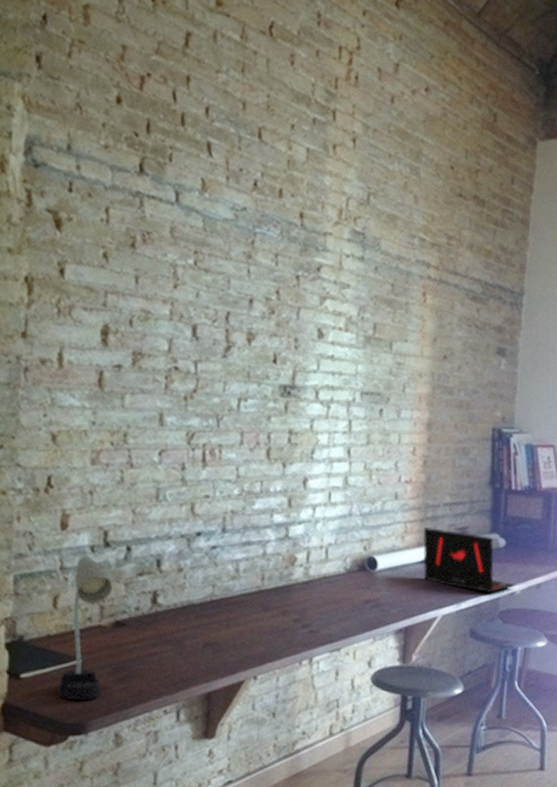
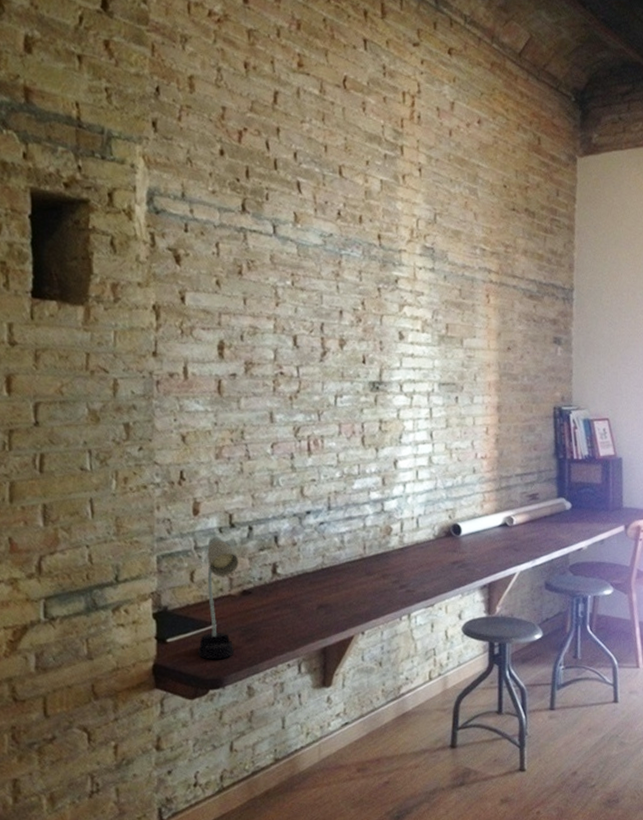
laptop: present [423,527,515,593] -> none [499,496,582,550]

